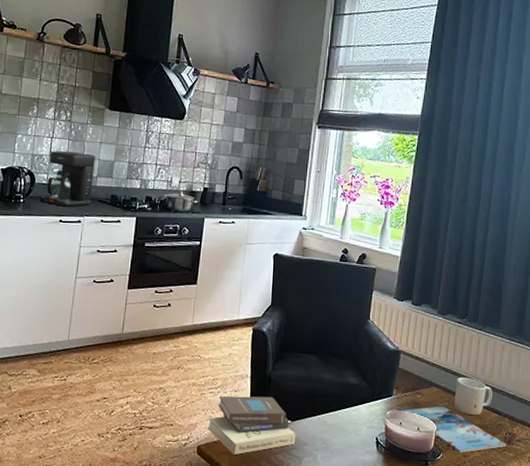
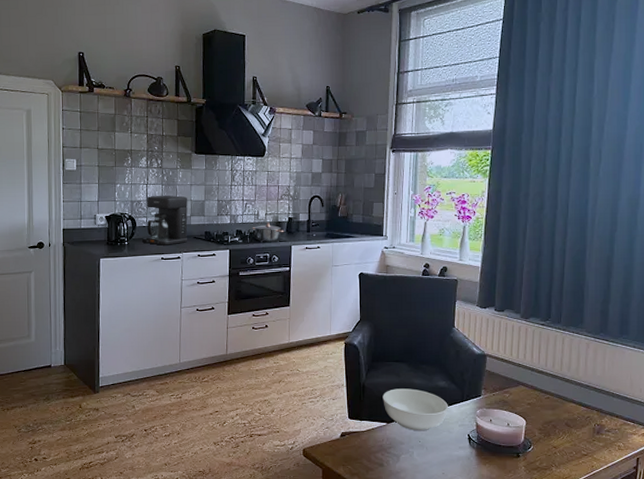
books: present [208,396,296,455] -> none [311,402,392,455]
bowl: none [288,383,357,432] -> present [383,388,448,431]
magazine: present [399,406,506,453] -> none [489,403,596,445]
mug: present [455,377,492,416] -> none [542,375,579,410]

